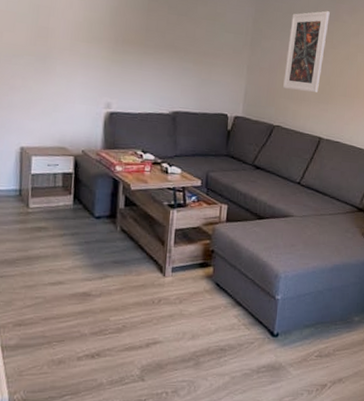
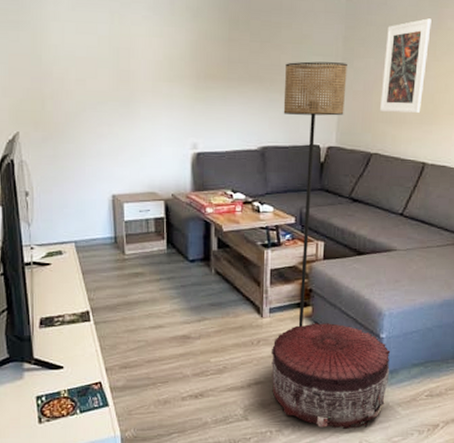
pouf: none [170,282,285,390] -> present [271,322,391,430]
floor lamp: none [195,36,256,288] -> present [283,61,347,328]

